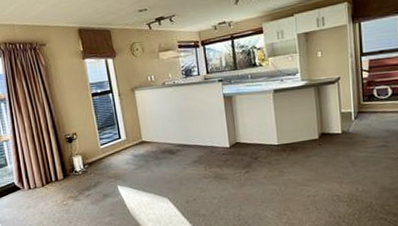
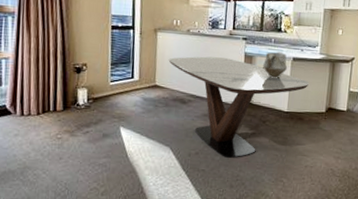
dining table: none [150,102,296,200] -> present [168,56,310,158]
ceramic pot: none [243,86,270,114] -> present [262,51,288,78]

